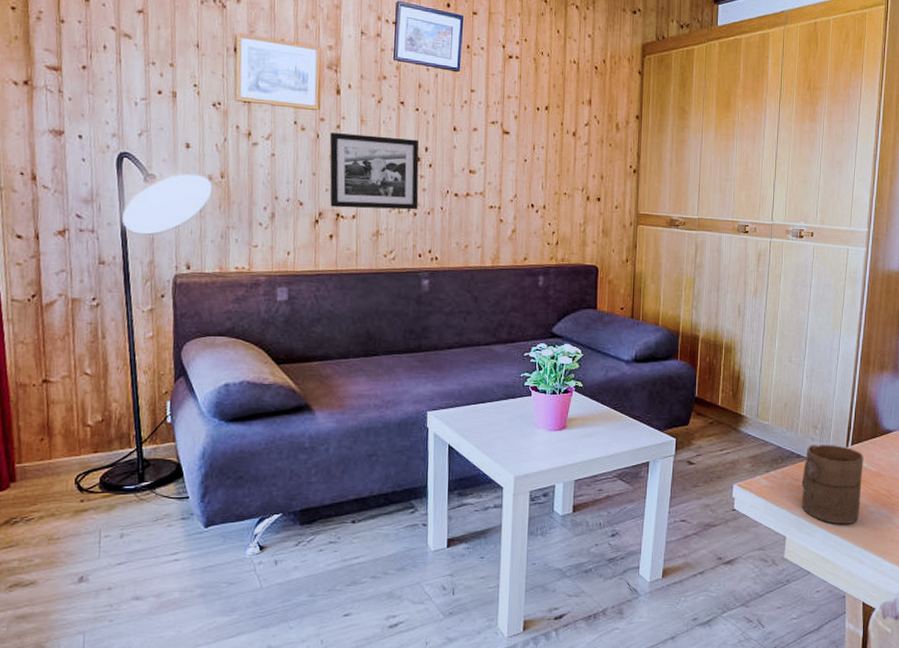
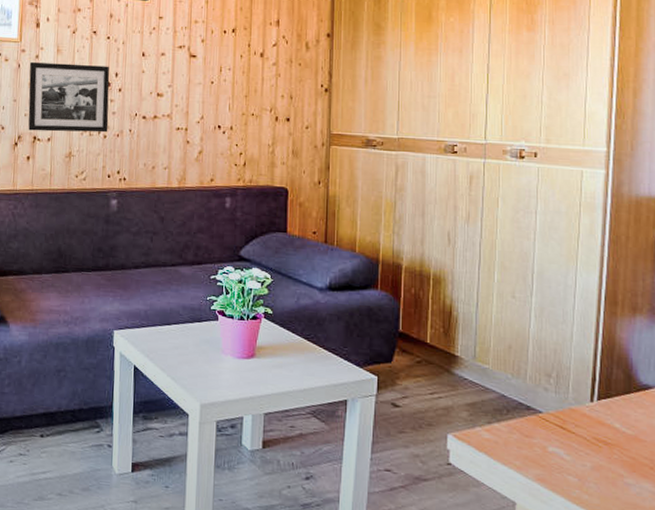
cup: present [802,445,864,524] -> none [534,396,615,496]

